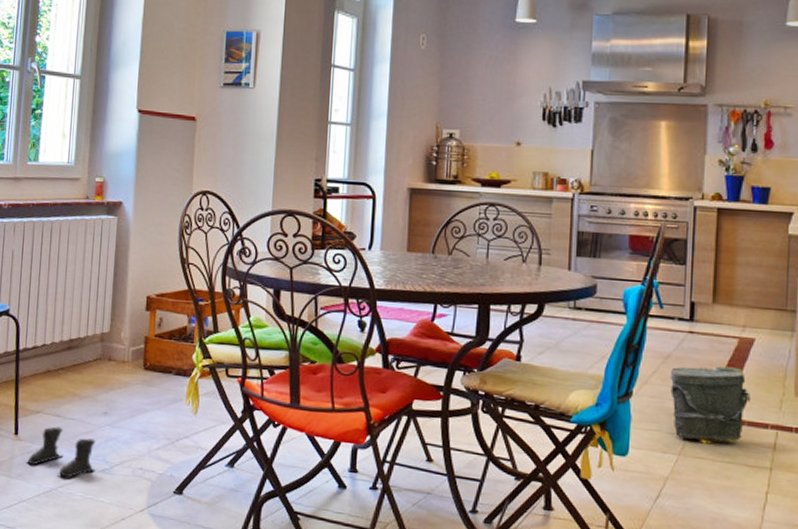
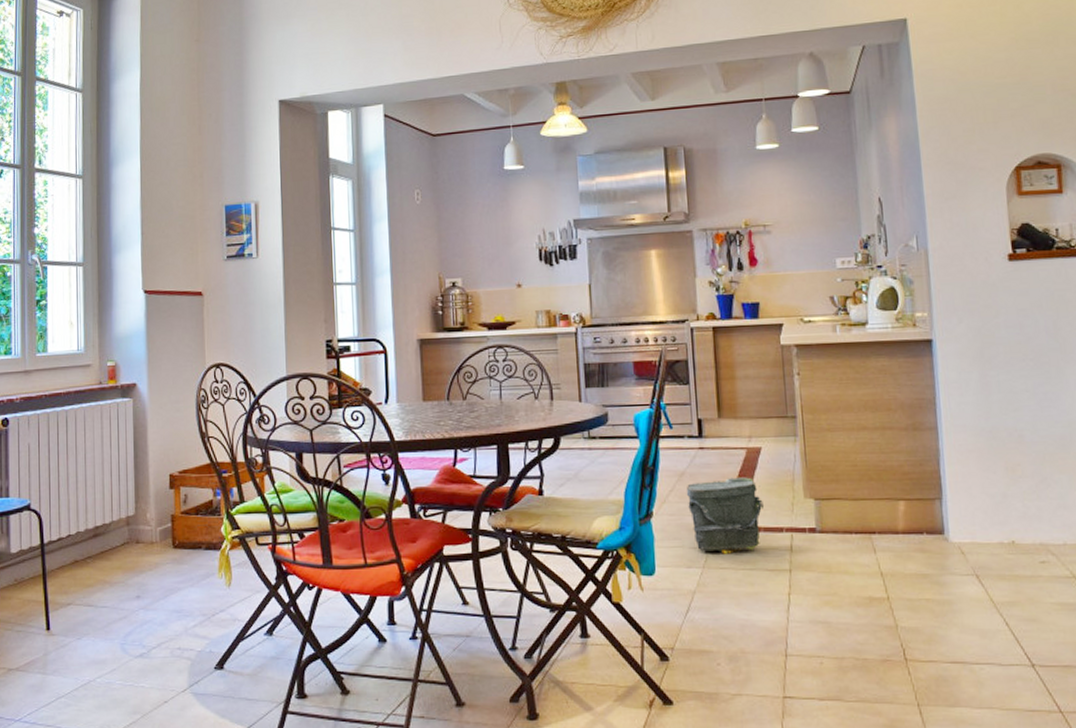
boots: present [26,426,96,478] -> none [61,617,133,668]

